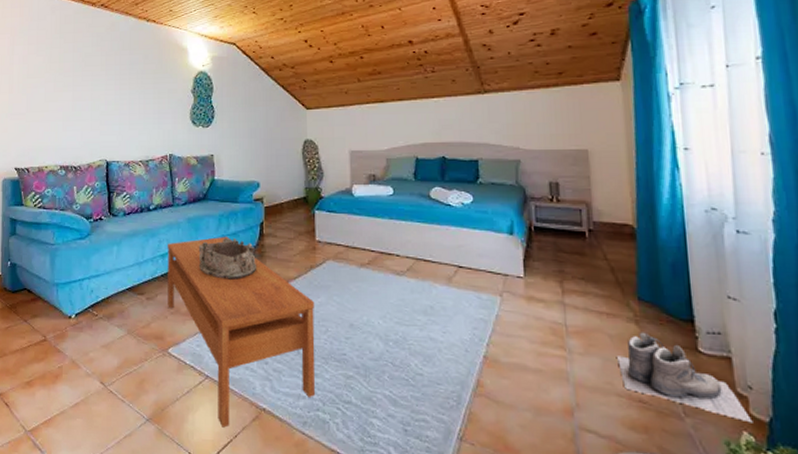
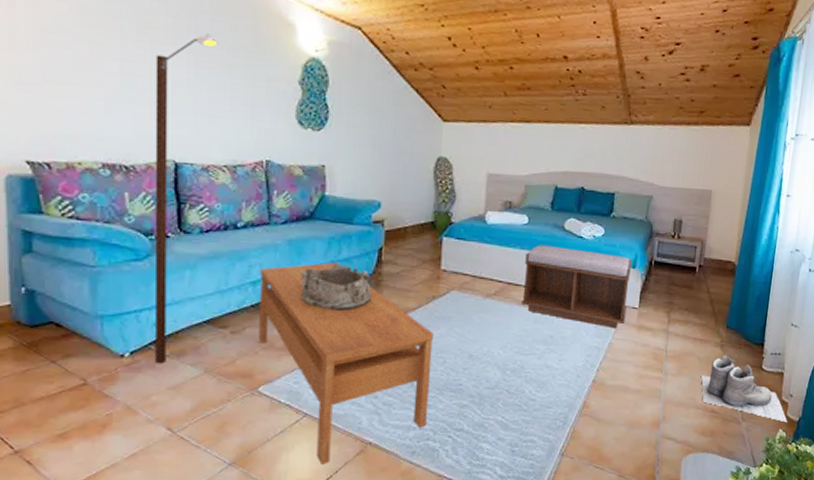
street lamp: none [92,64,135,325] -> present [154,33,218,364]
bench: none [395,214,511,300] -> present [522,245,633,329]

